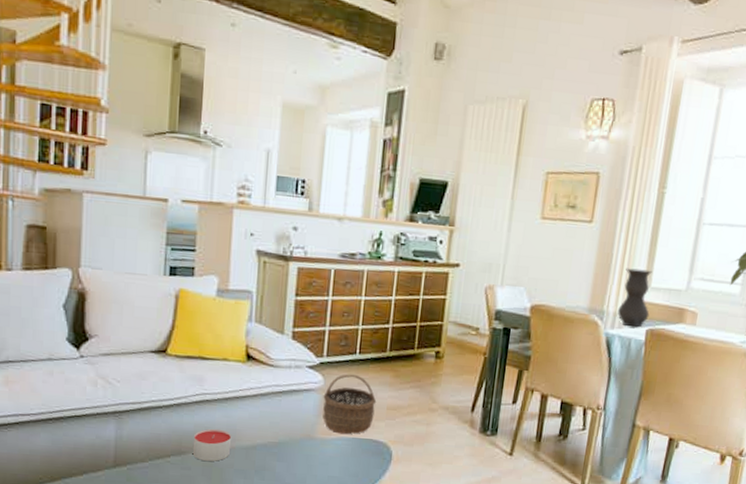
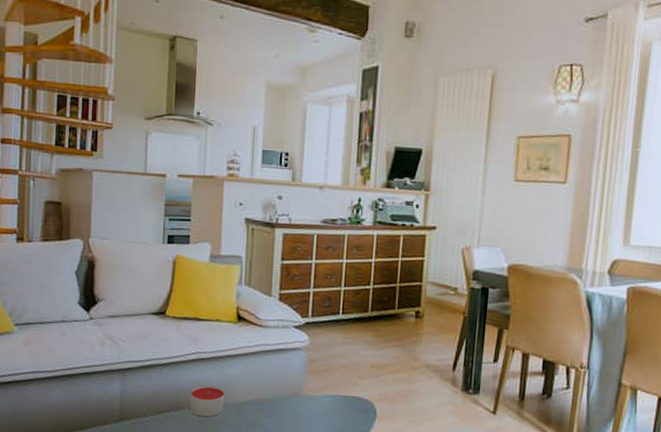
wicker basket: present [323,374,377,434] -> none [309,333,360,392]
vase: present [617,268,652,327] -> none [597,227,631,285]

